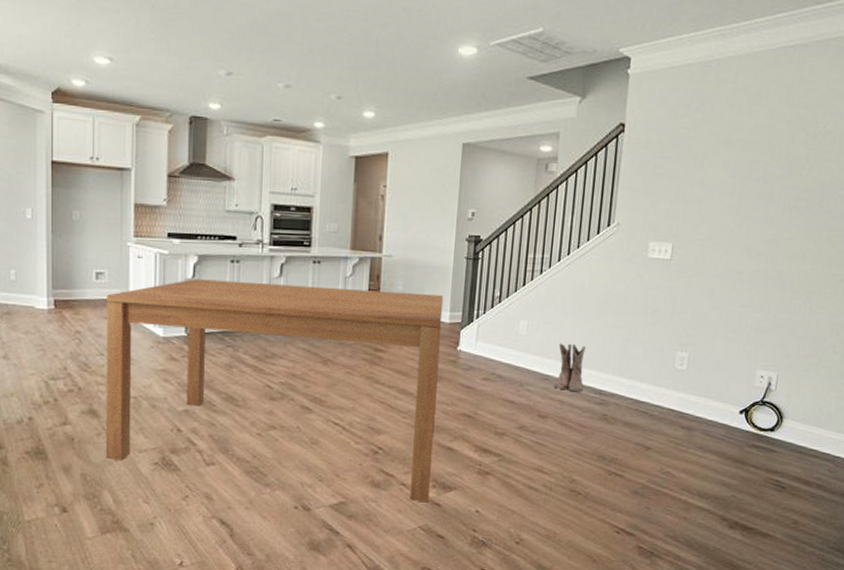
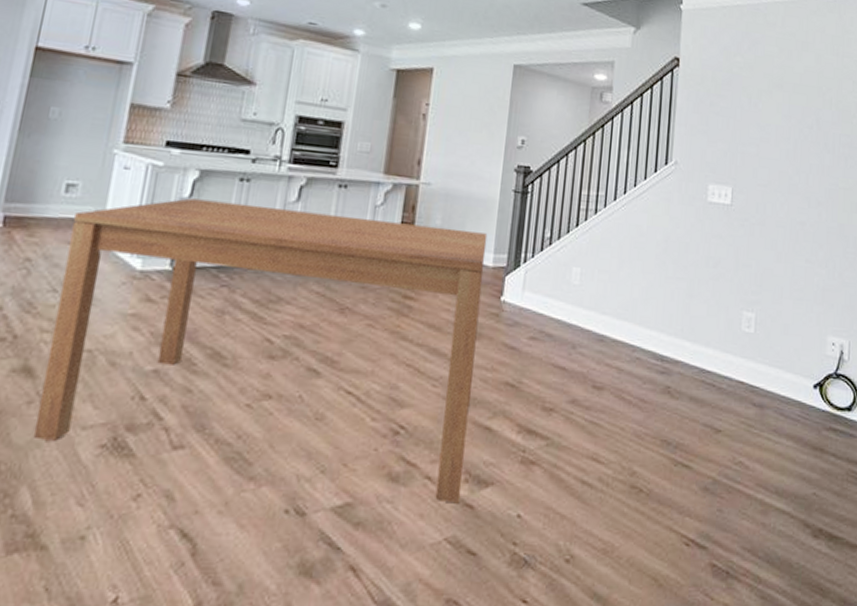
boots: present [553,343,586,392] -> none [610,296,645,358]

